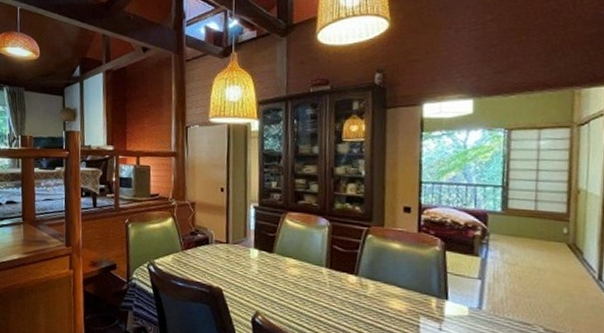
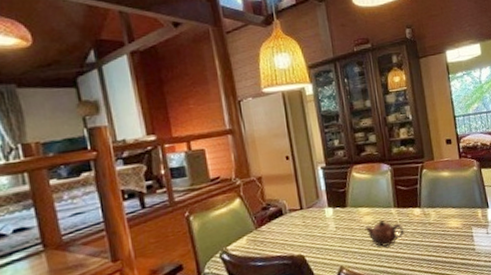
teapot: none [288,276,333,307] -> present [364,219,404,247]

